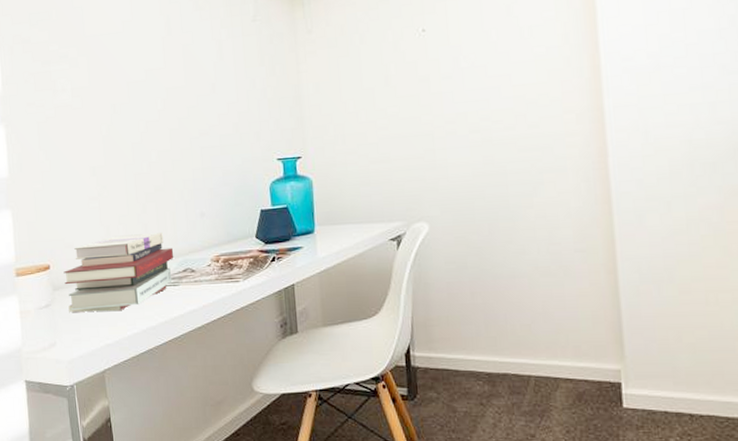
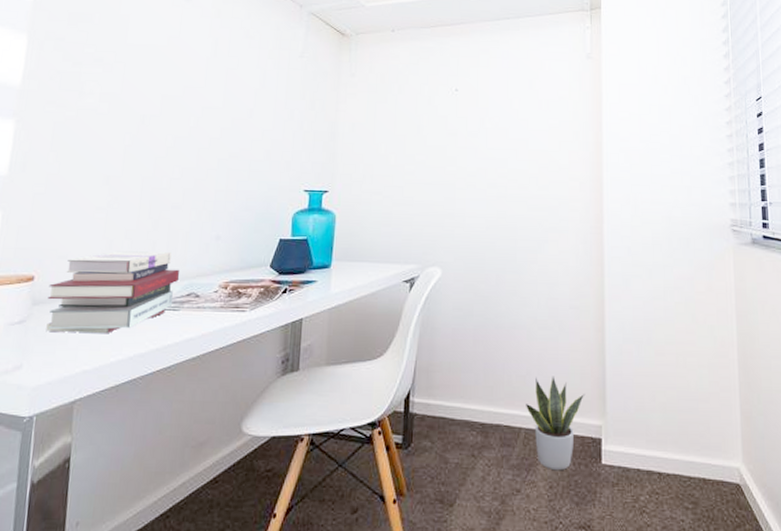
potted plant: none [533,323,600,416] -> present [526,376,586,471]

